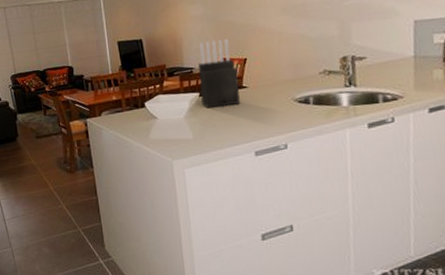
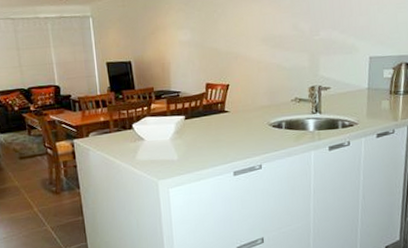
knife block: present [198,38,240,109] -> none [184,64,222,131]

